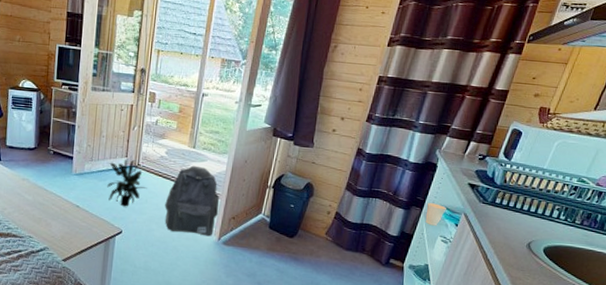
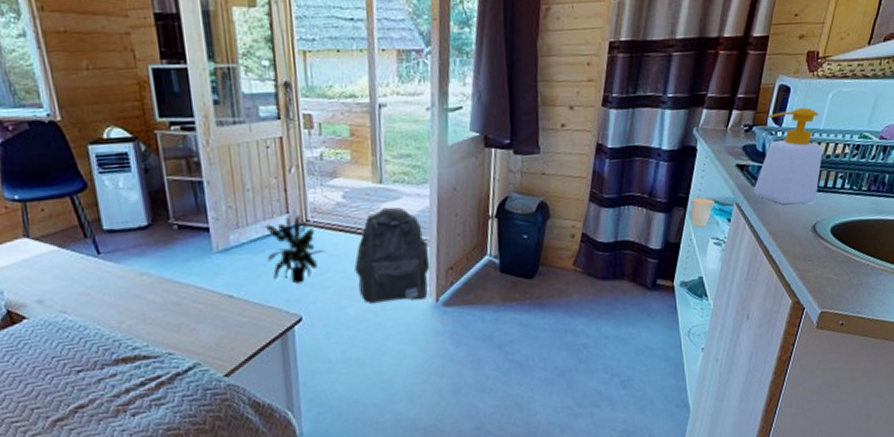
soap bottle: none [480,149,544,224] -> present [753,108,823,205]

